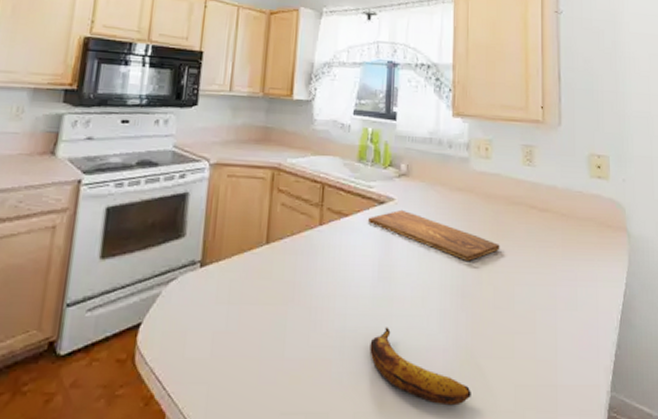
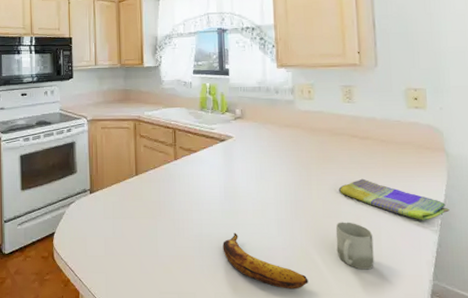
cutting board: present [367,209,500,261] -> none [212,144,326,181]
cup: none [506,315,548,378] -> present [335,222,374,270]
dish towel: none [512,260,630,315] -> present [338,178,450,220]

